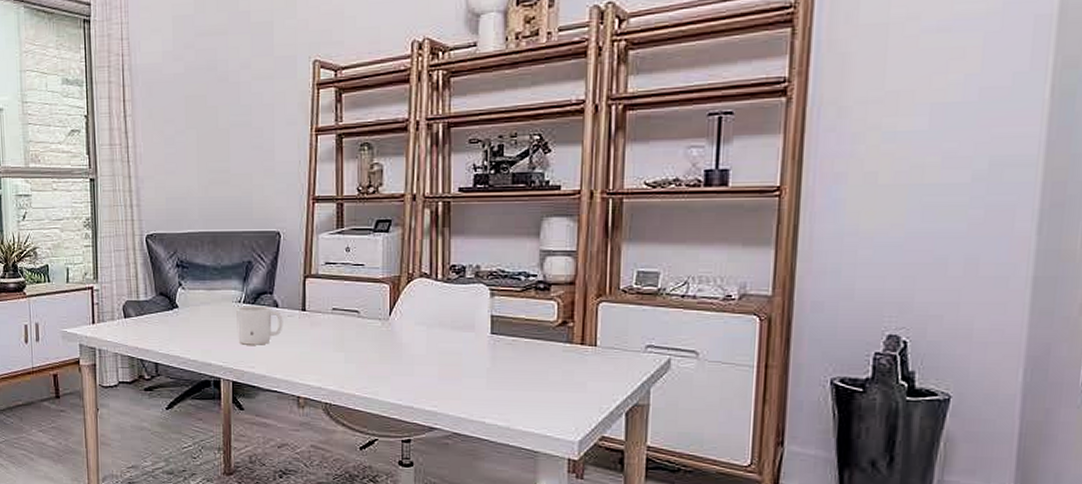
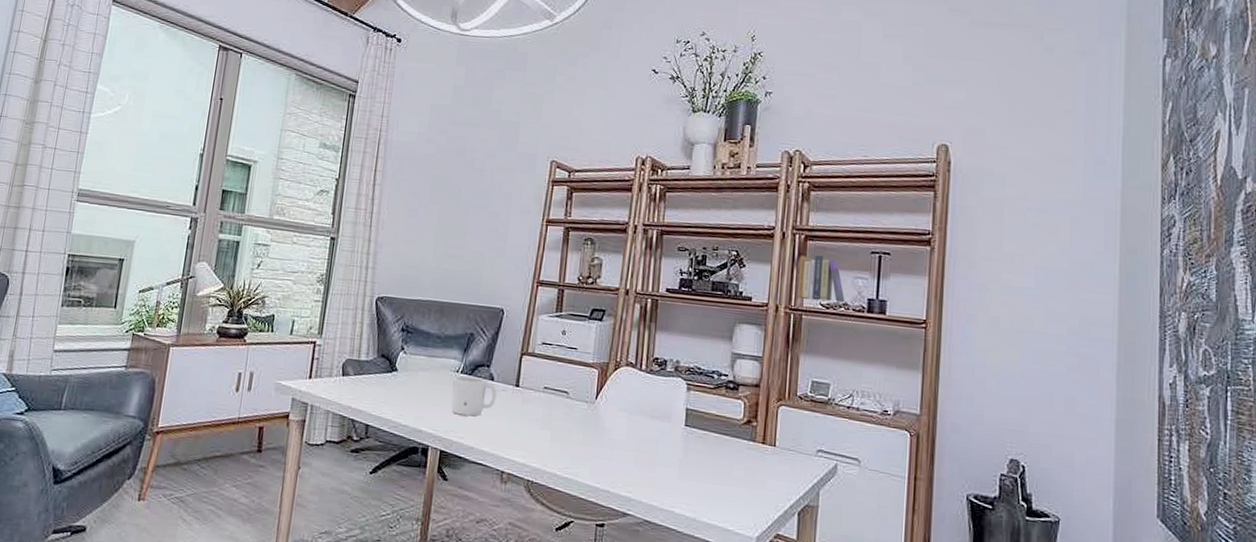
books: none [616,126,676,180] -> present [797,254,845,303]

